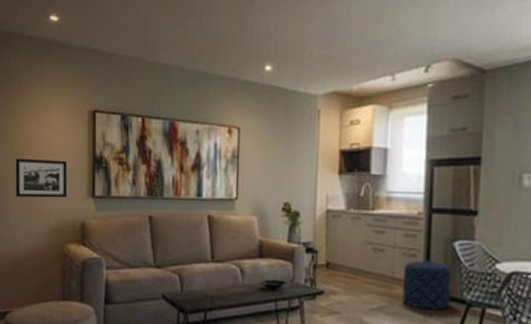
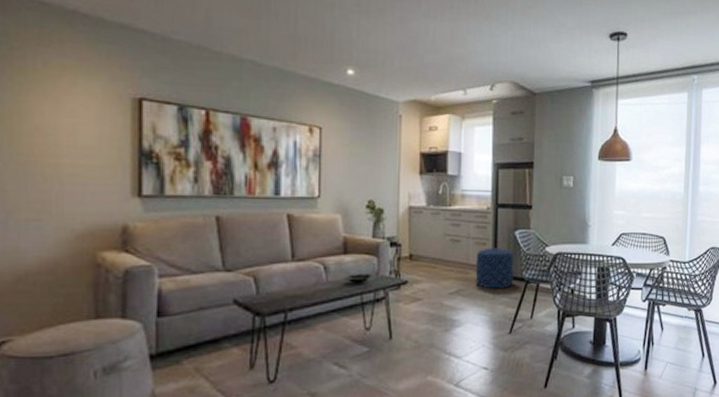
picture frame: present [15,158,68,198] -> none [16,148,102,198]

